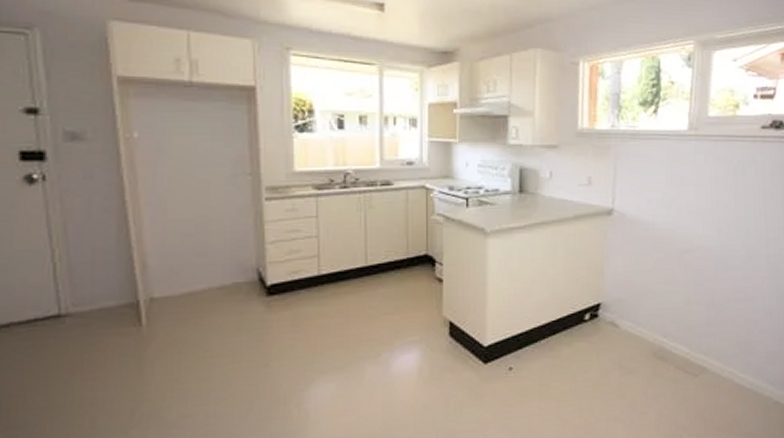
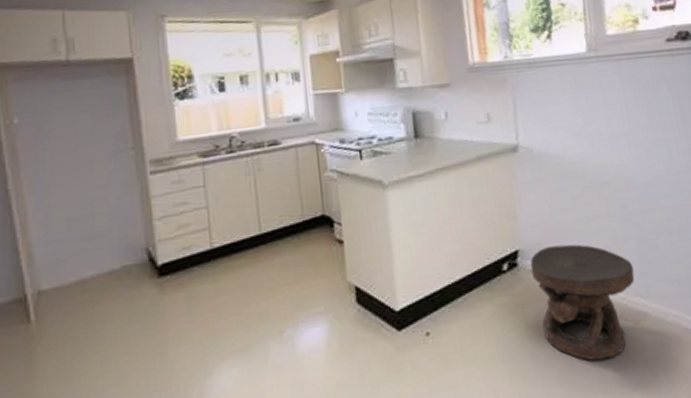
carved stool: none [609,302,700,405] -> present [530,244,635,361]

